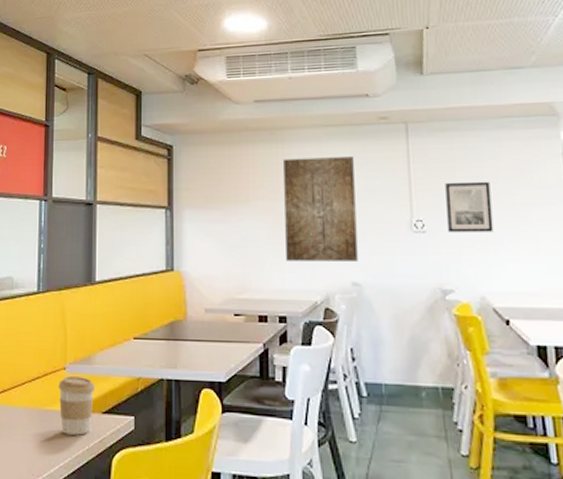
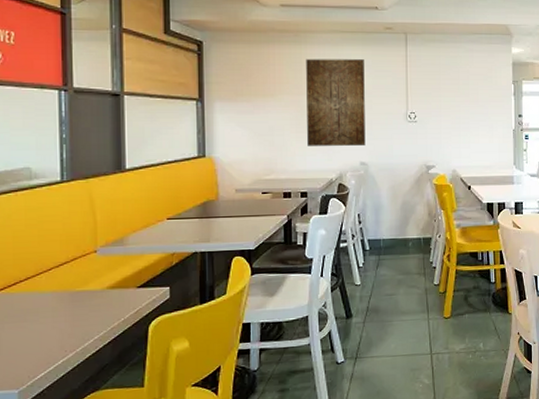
coffee cup: present [58,376,96,435] -> none [89,257,130,311]
wall art: present [445,181,494,233] -> none [432,83,464,122]

